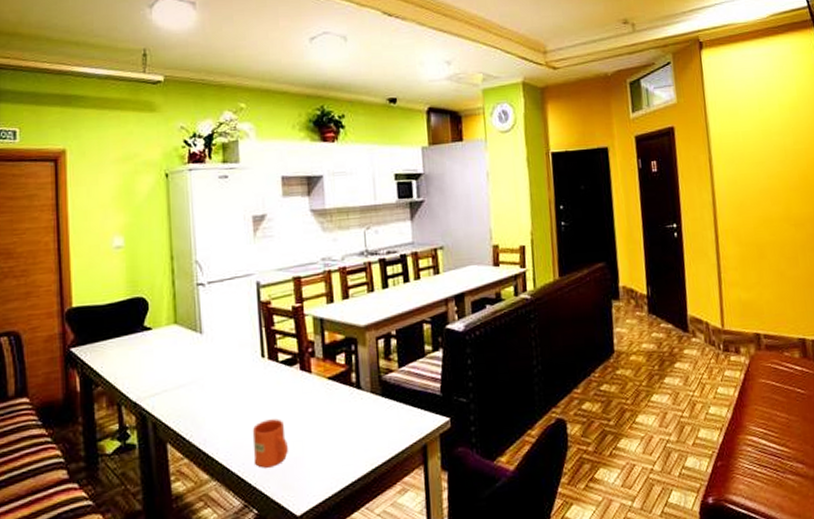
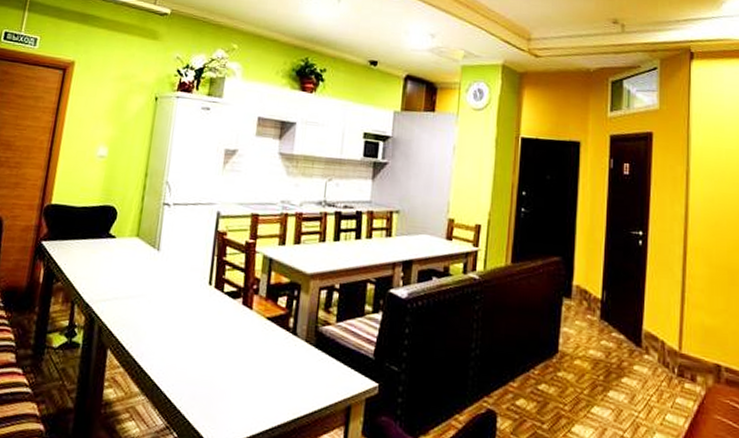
mug: present [252,419,288,468] -> none [183,346,218,395]

